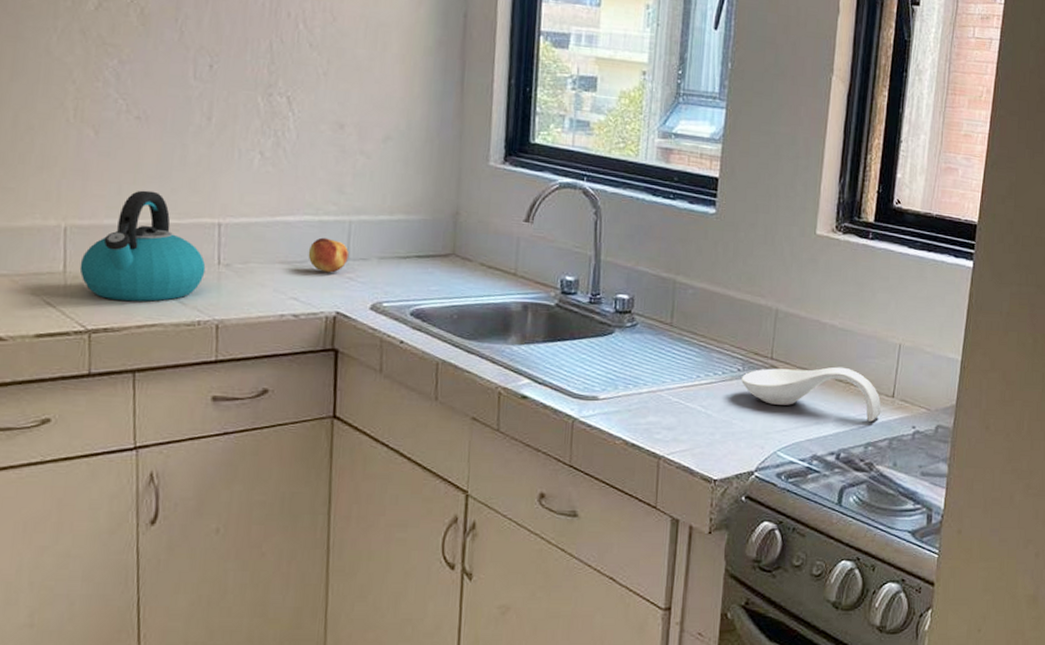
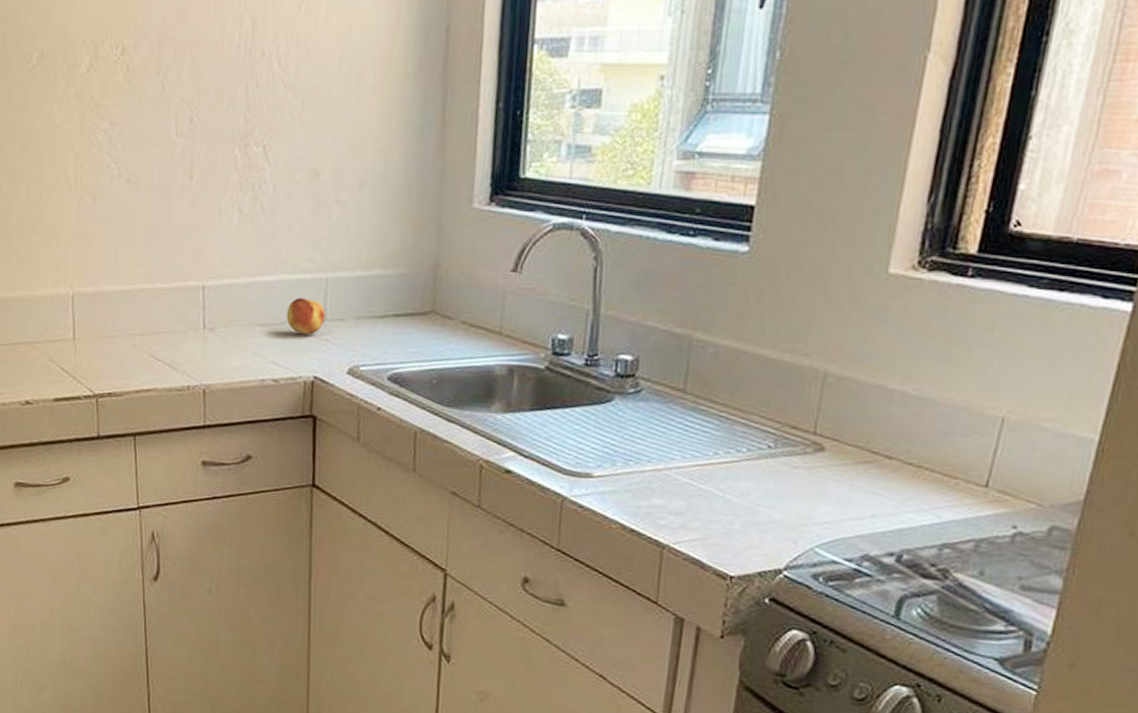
kettle: present [79,190,206,302] -> none [86,255,193,367]
spoon rest: present [741,367,881,422] -> none [772,445,968,517]

